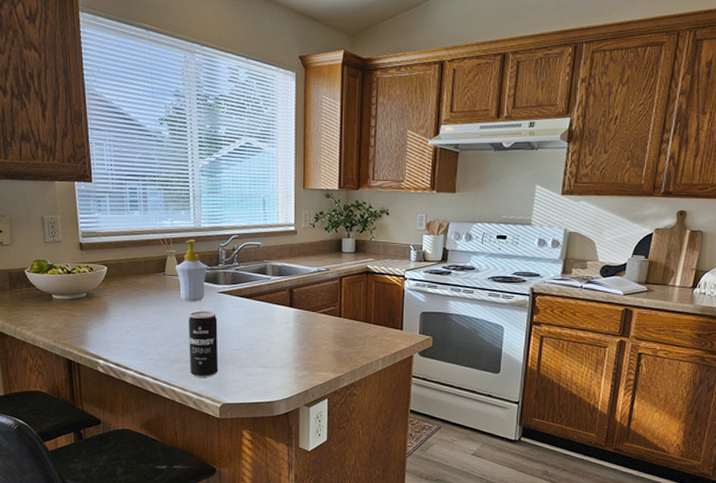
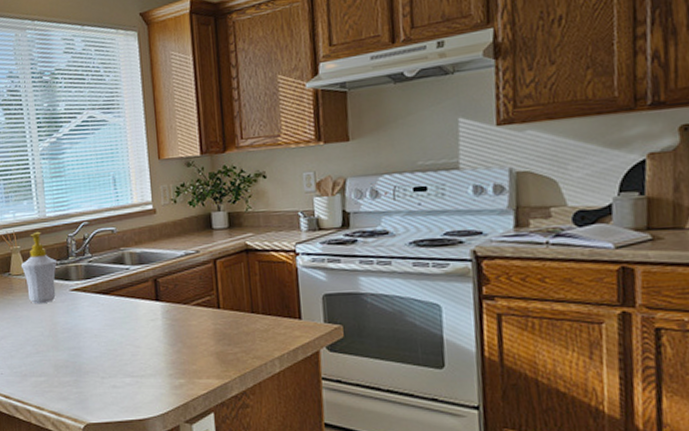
beverage can: present [189,311,219,377] -> none [40,312,78,393]

